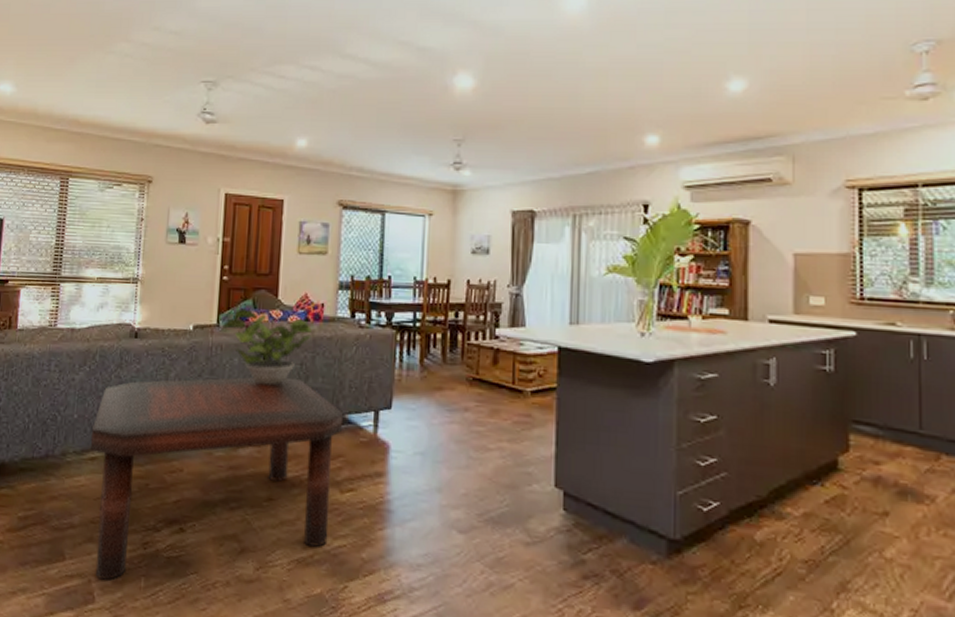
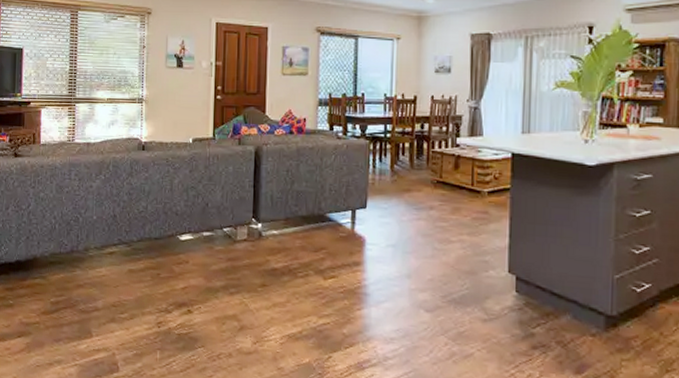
coffee table: present [90,377,344,580] -> none [108,182,325,353]
potted plant: present [222,308,313,386] -> none [218,123,297,190]

